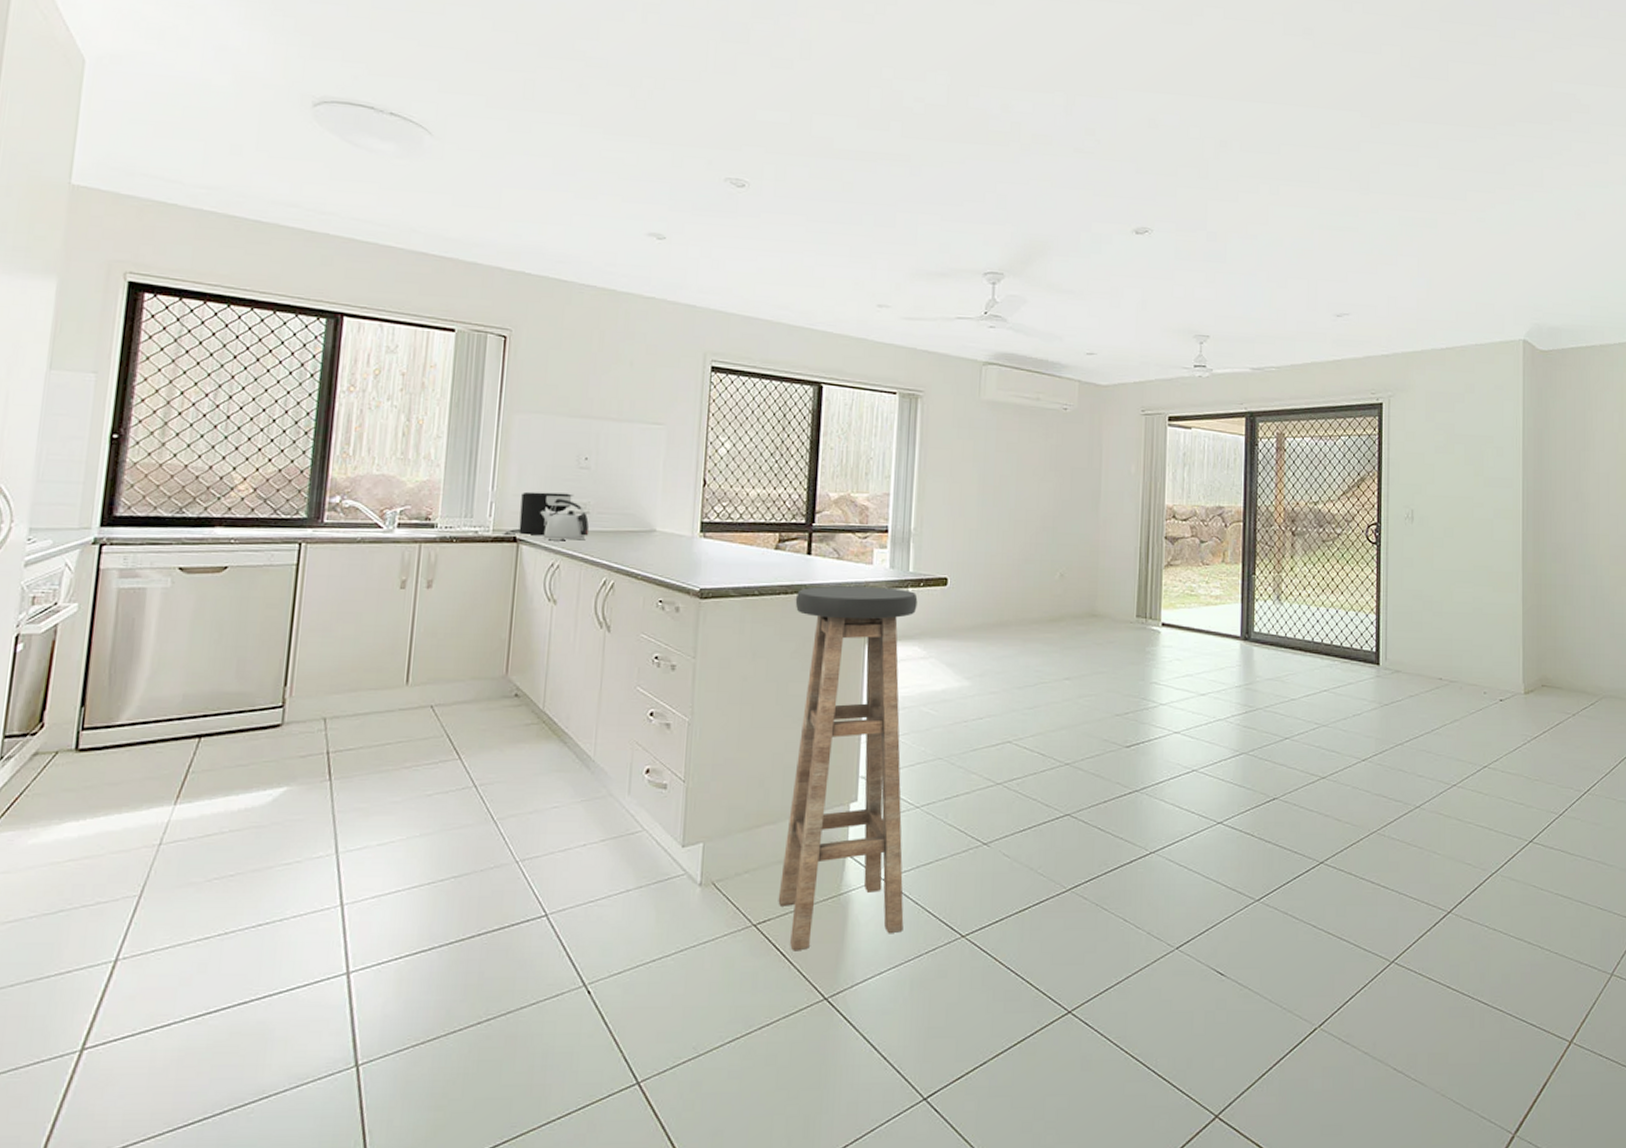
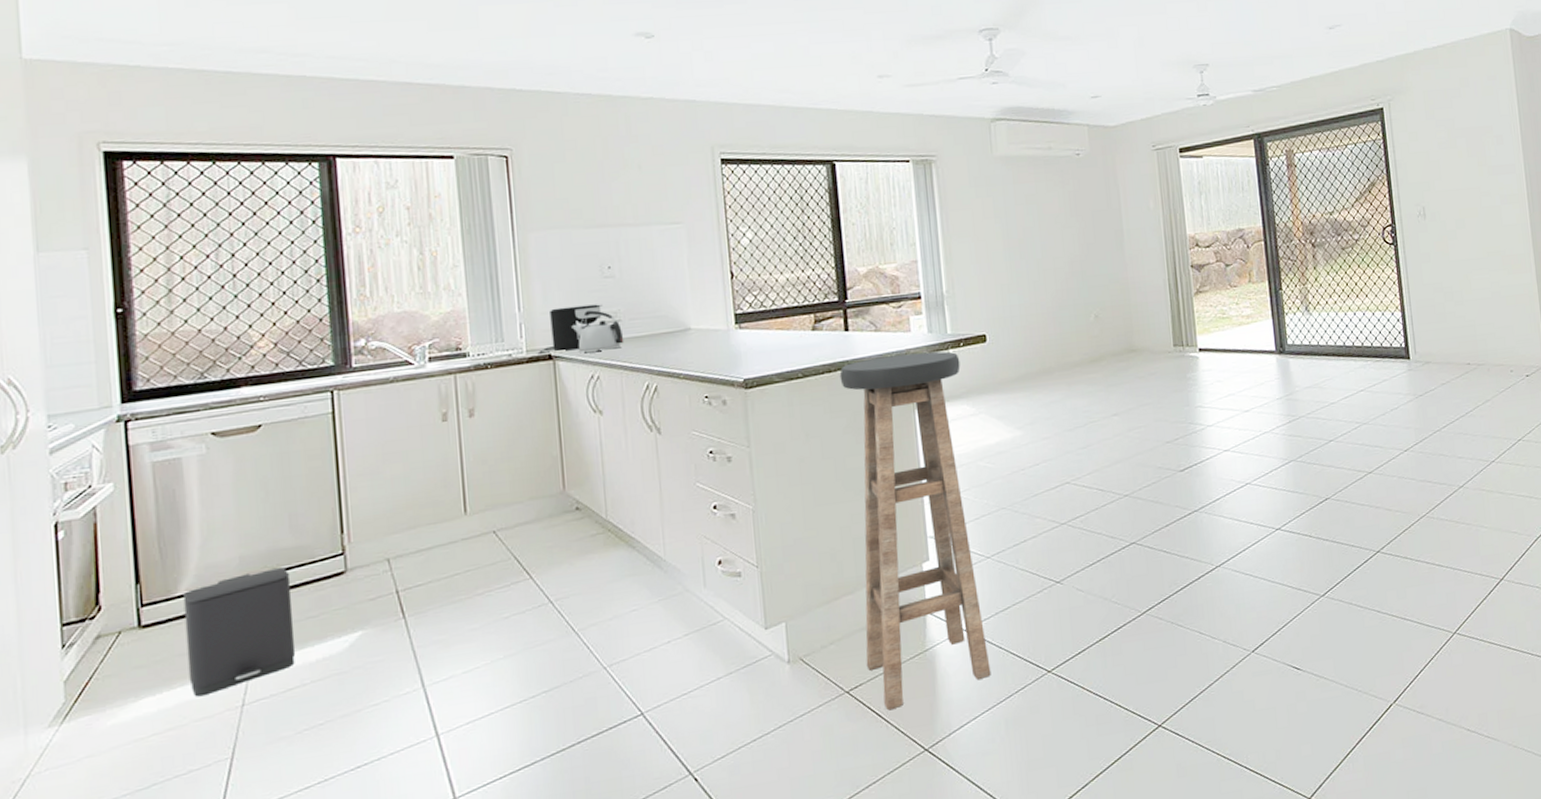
pedal bin: none [113,711,229,829] -> present [183,568,296,697]

